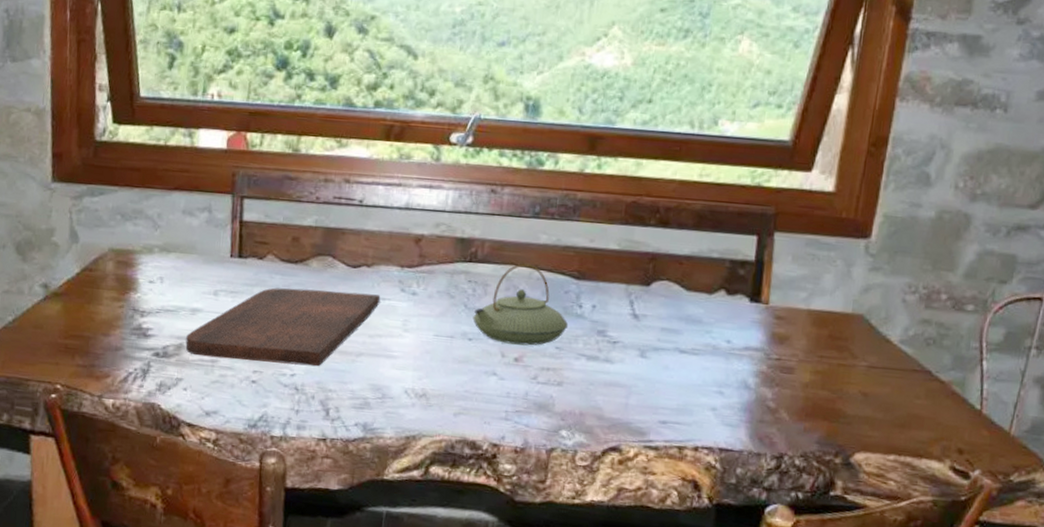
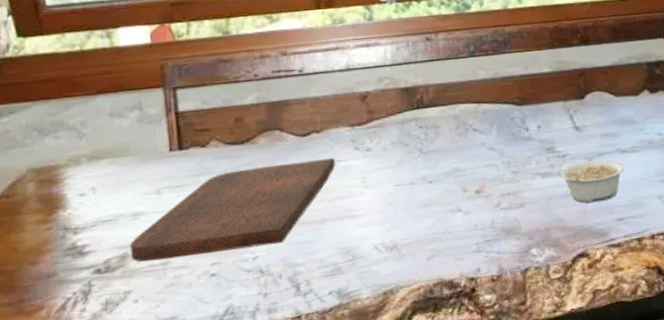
teapot: present [473,263,569,346] -> none [429,100,520,179]
legume: none [606,352,680,400] -> present [559,160,625,203]

